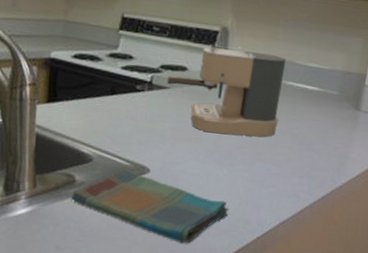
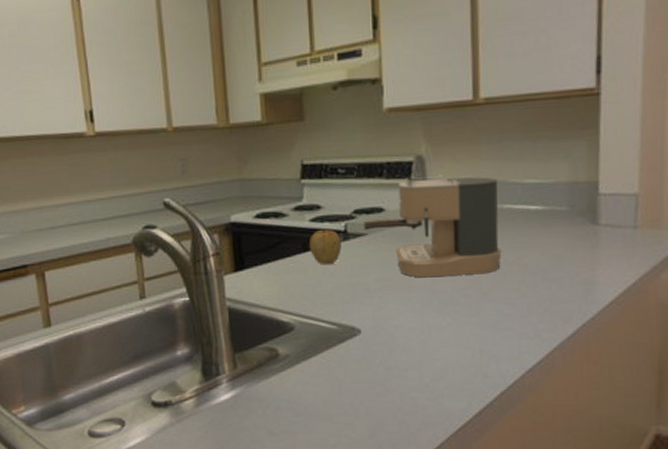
dish towel: present [70,170,229,244] -> none [276,334,461,411]
apple: none [116,77,146,109] -> present [309,229,341,264]

